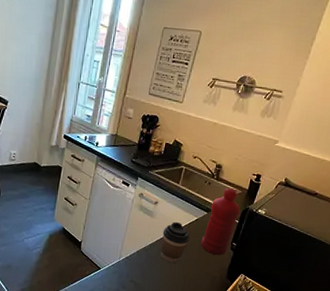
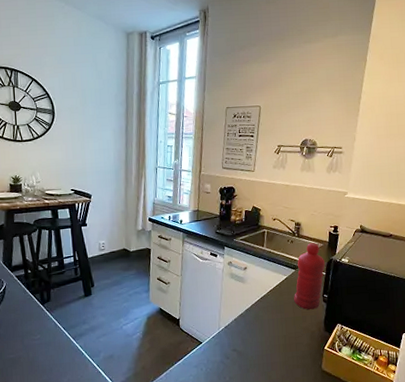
coffee cup: present [160,221,190,264] -> none [256,283,283,325]

